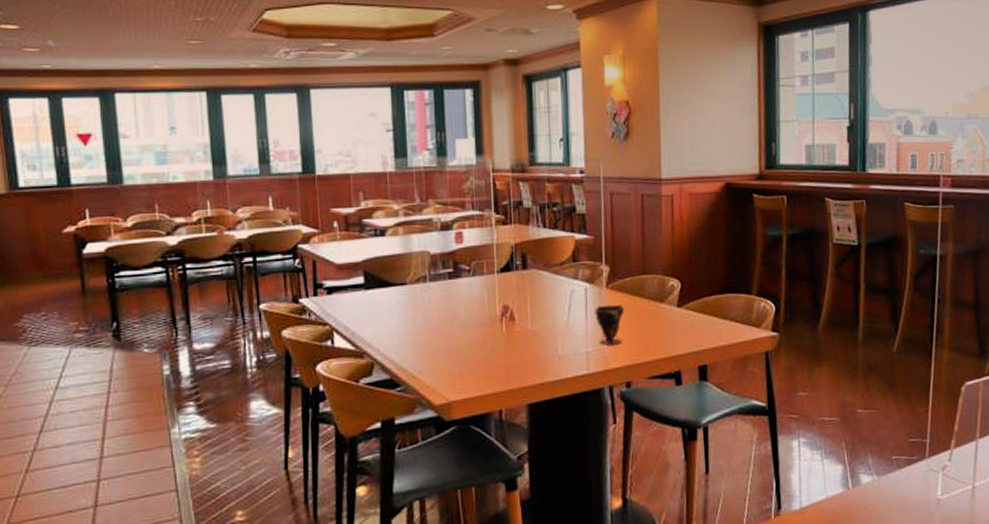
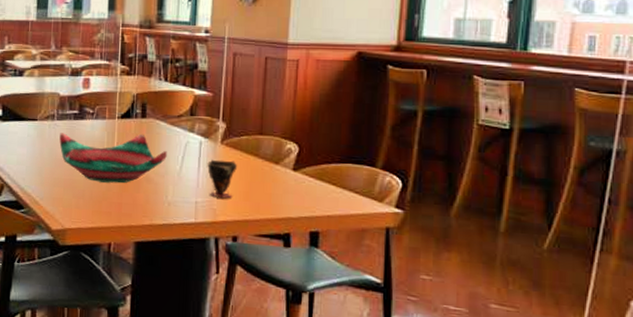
decorative bowl: none [434,286,553,345] -> present [59,133,167,183]

